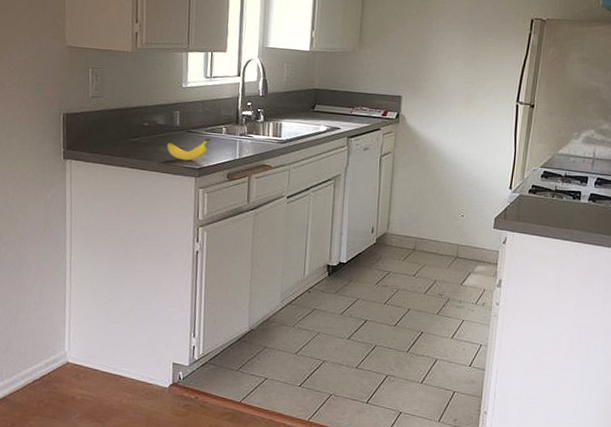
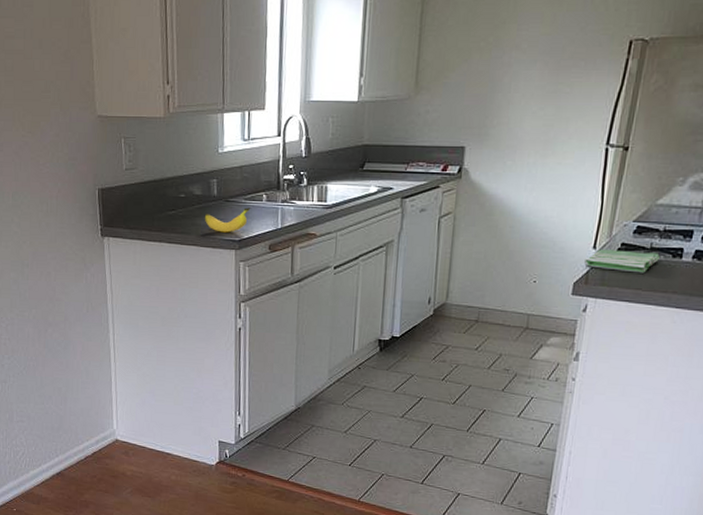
dish towel: none [502,190,563,212] -> present [583,249,660,273]

